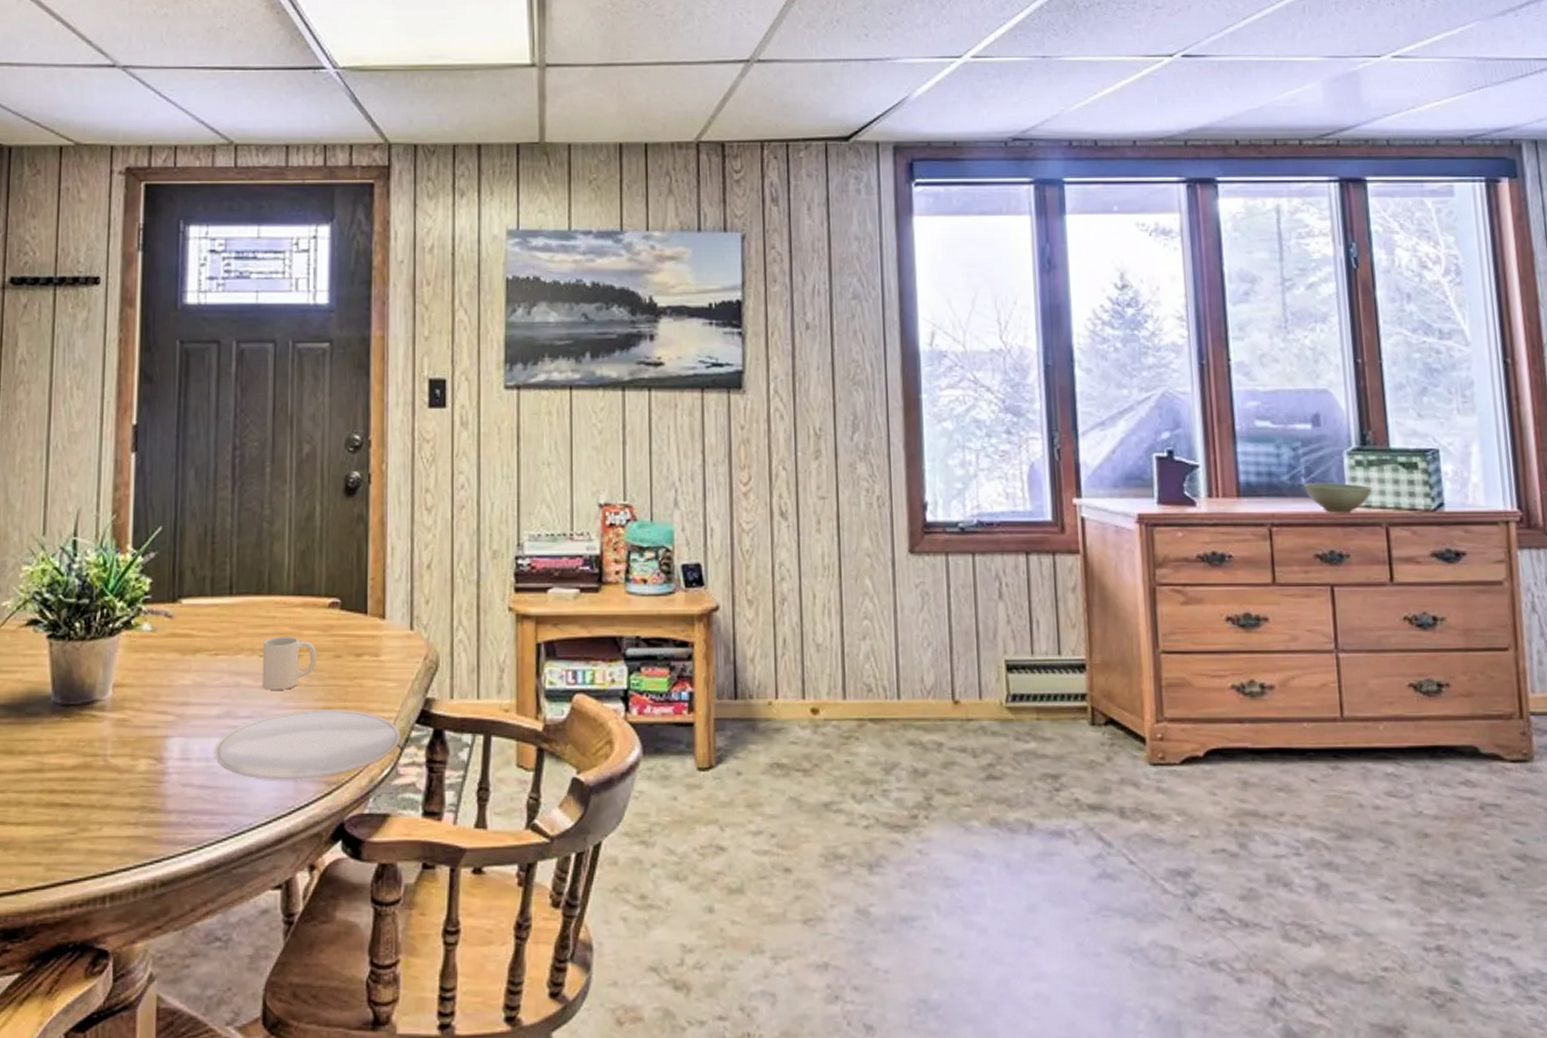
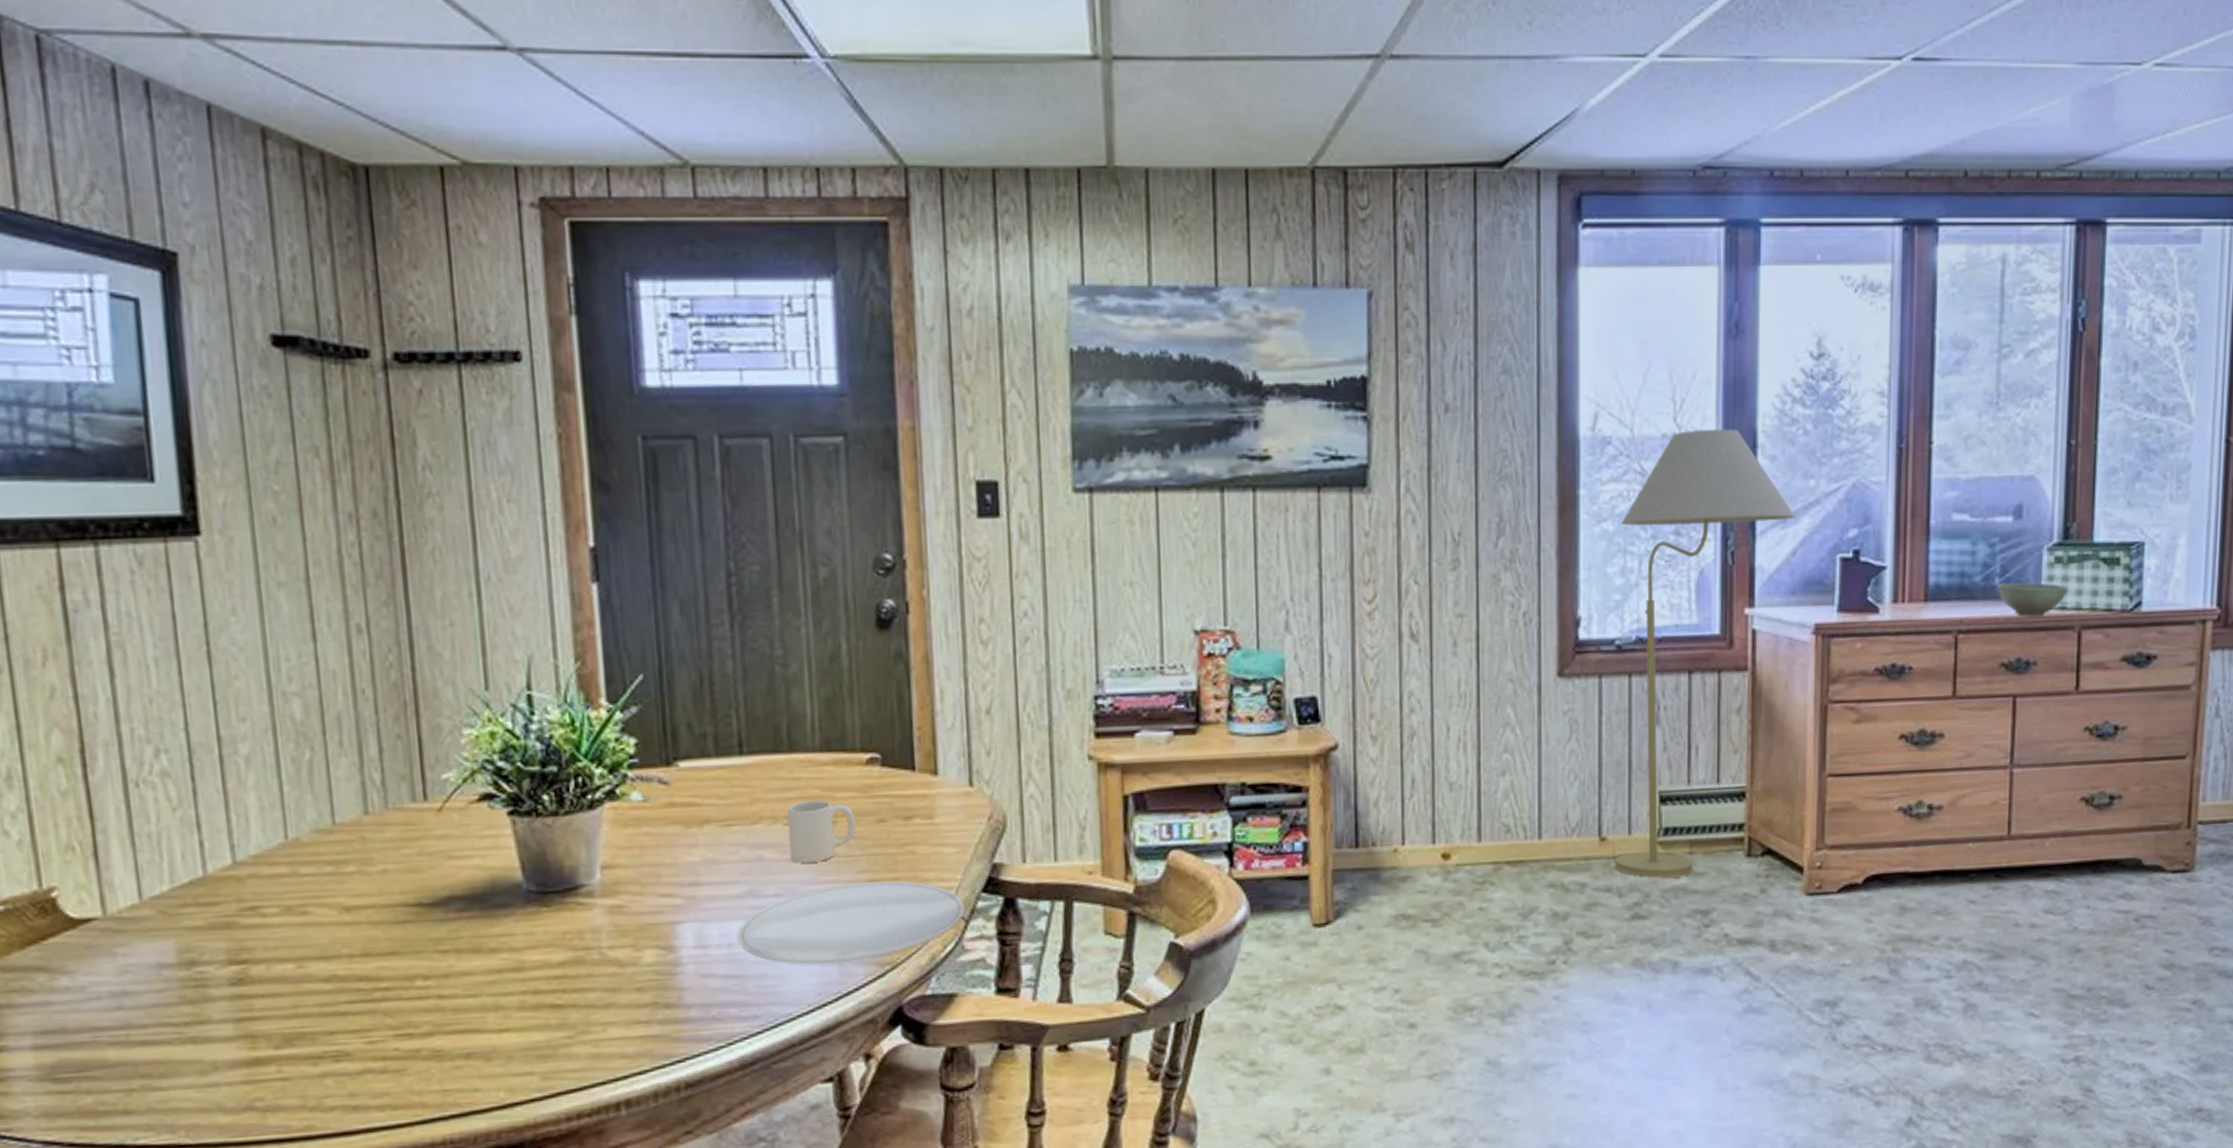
floor lamp: none [959,346,1113,742] -> present [1615,428,1796,879]

